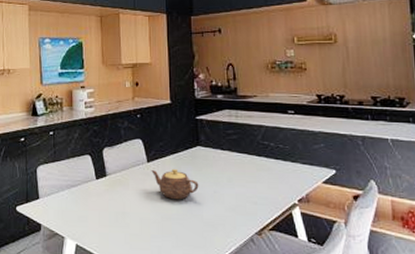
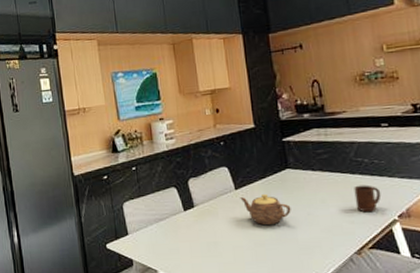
cup: none [259,167,284,195] -> present [354,185,382,213]

